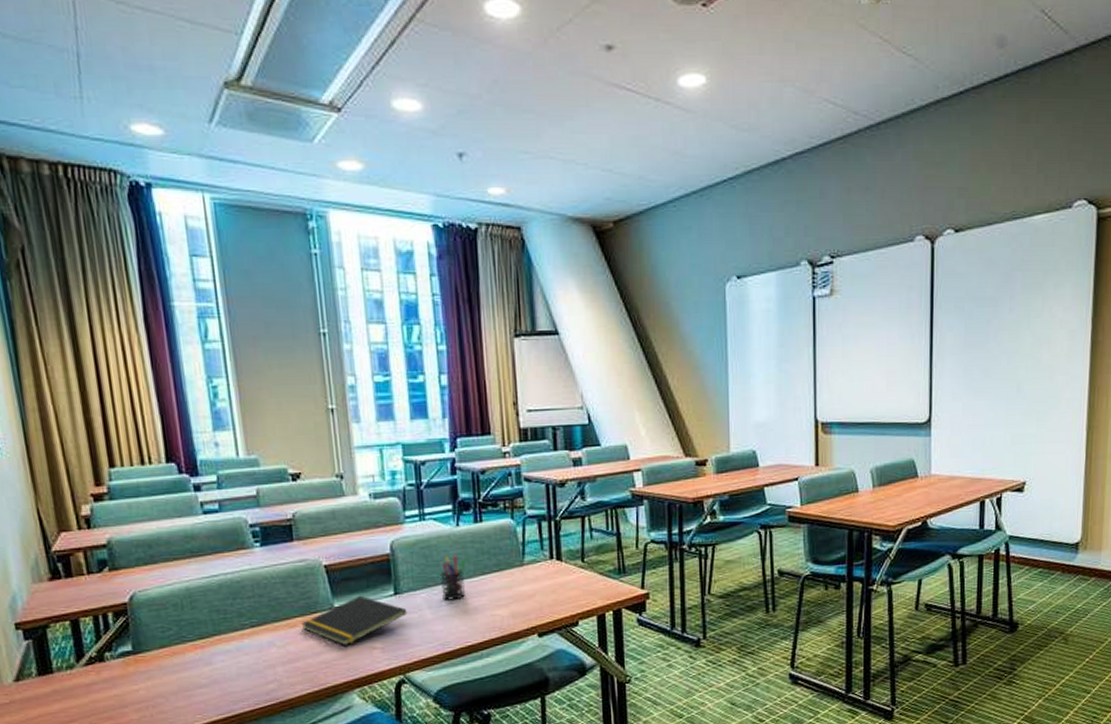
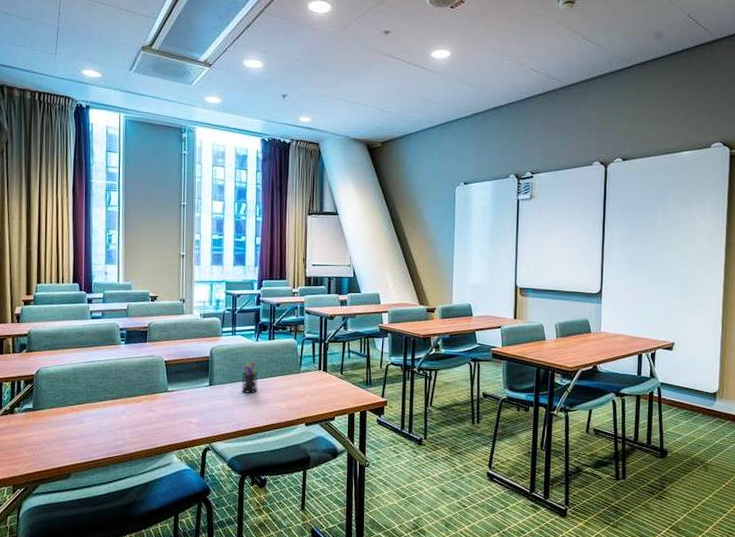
notepad: present [301,595,408,646] -> none [144,384,217,419]

